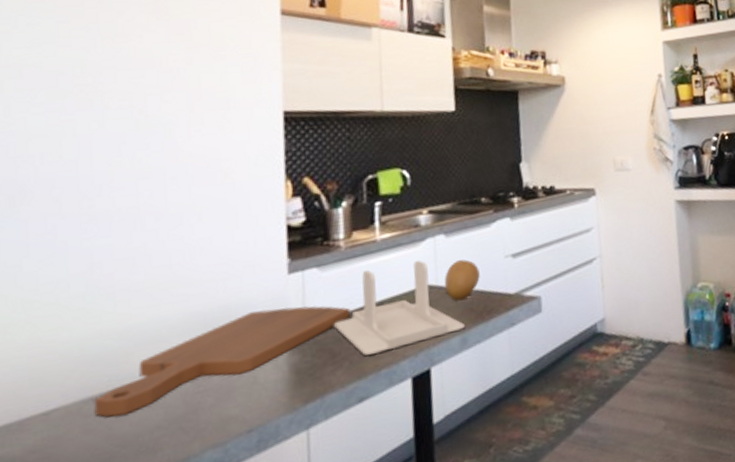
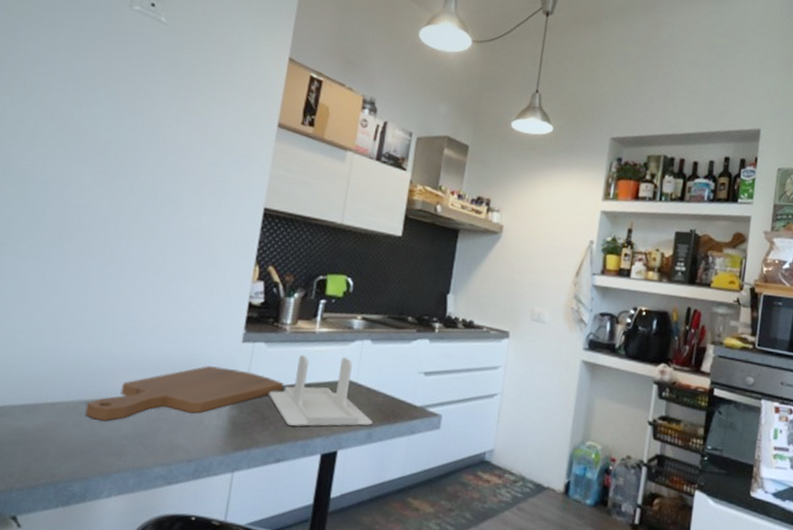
fruit: present [444,259,480,301] -> none [362,366,394,401]

